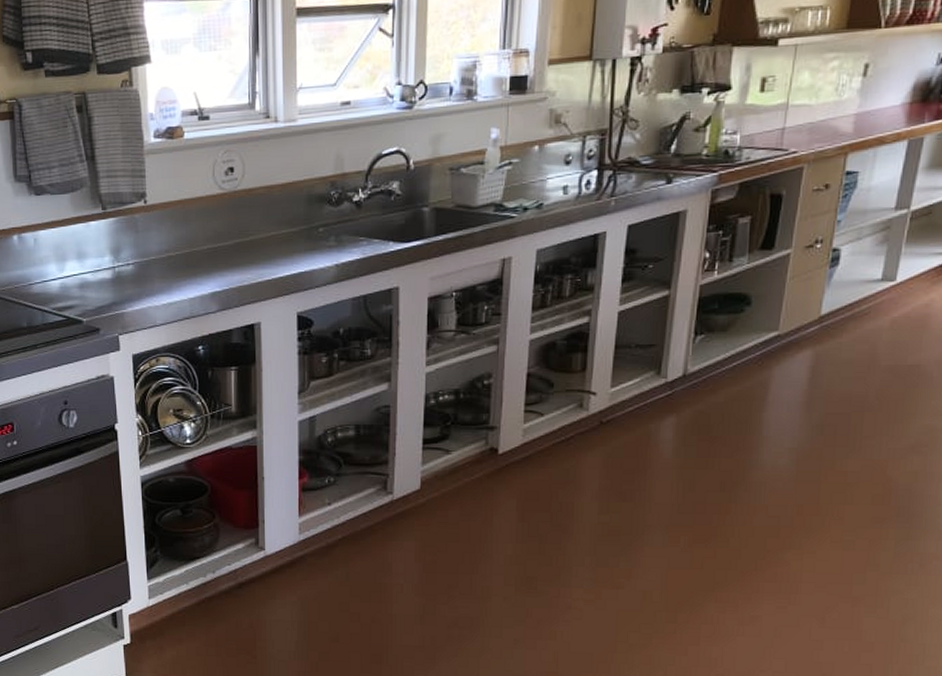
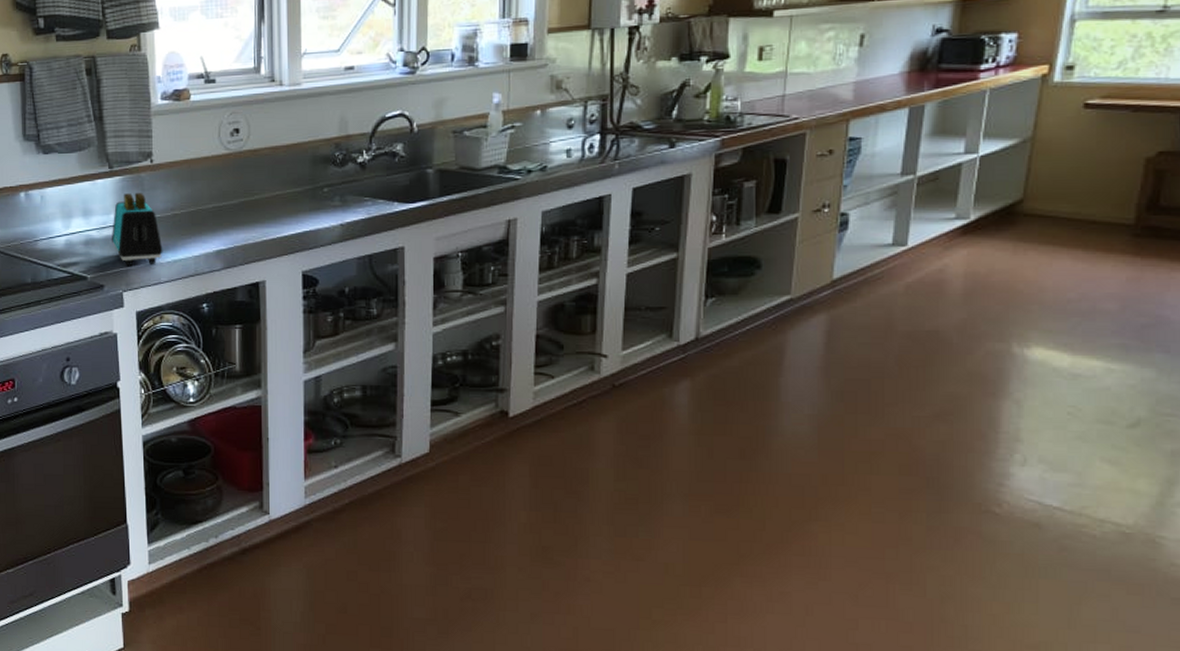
toaster: none [105,235,158,310] -> present [111,193,163,267]

